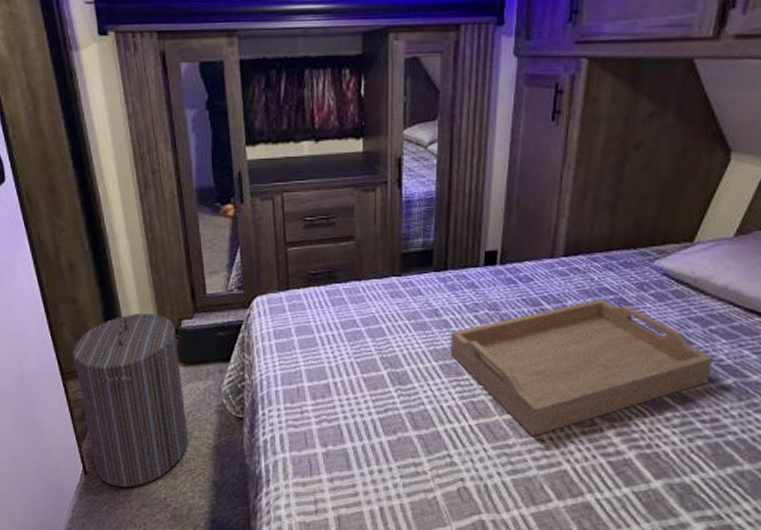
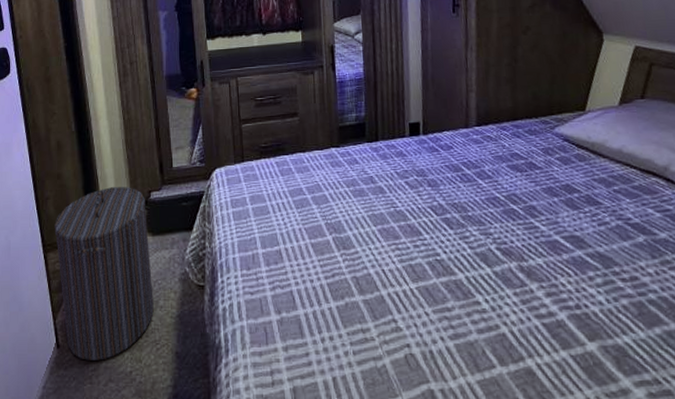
serving tray: present [450,298,713,436] -> none [386,163,622,299]

